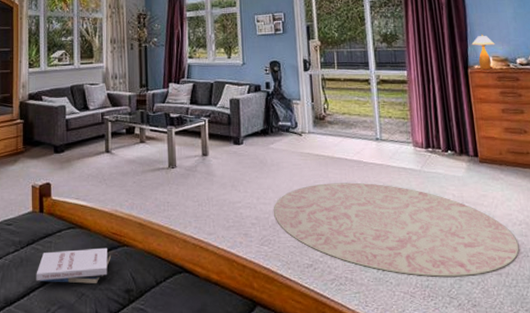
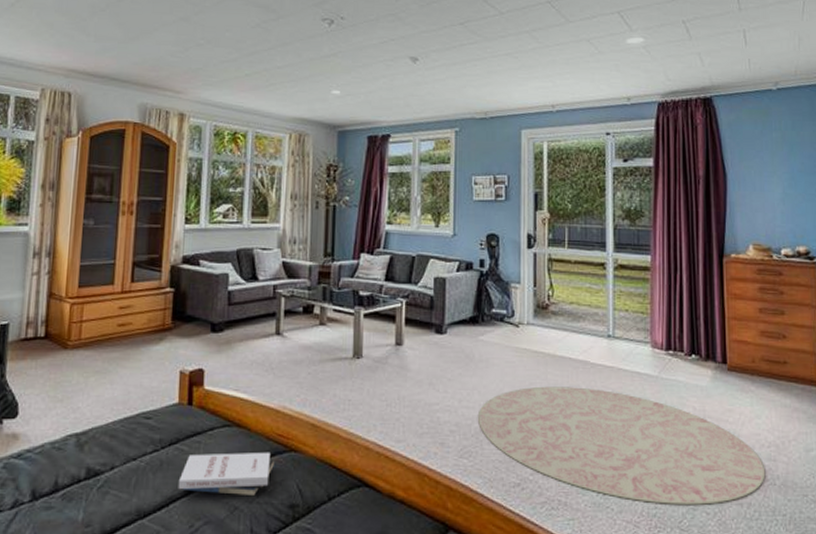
table lamp: present [471,34,495,70] -> none [730,216,758,260]

